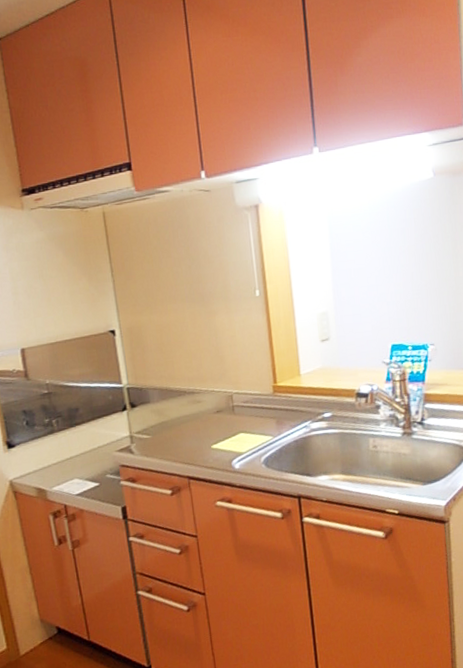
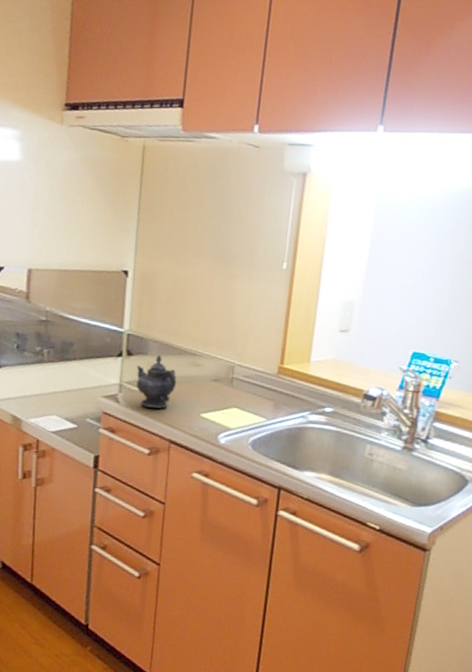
teapot: none [142,400,183,452] -> present [136,354,177,409]

